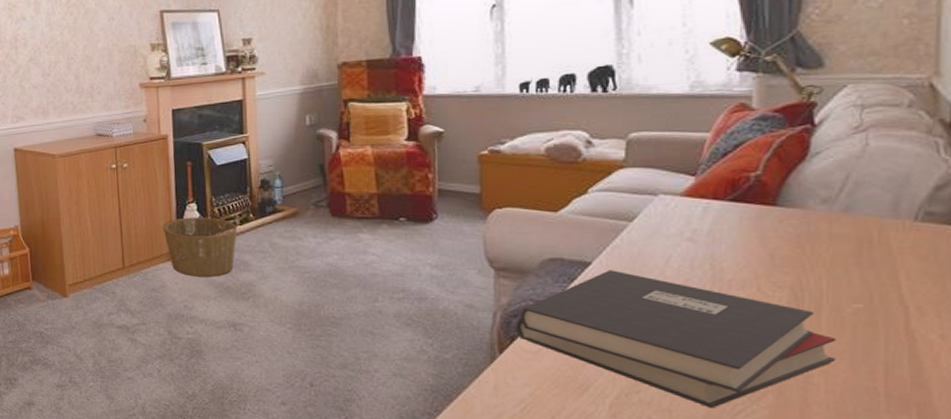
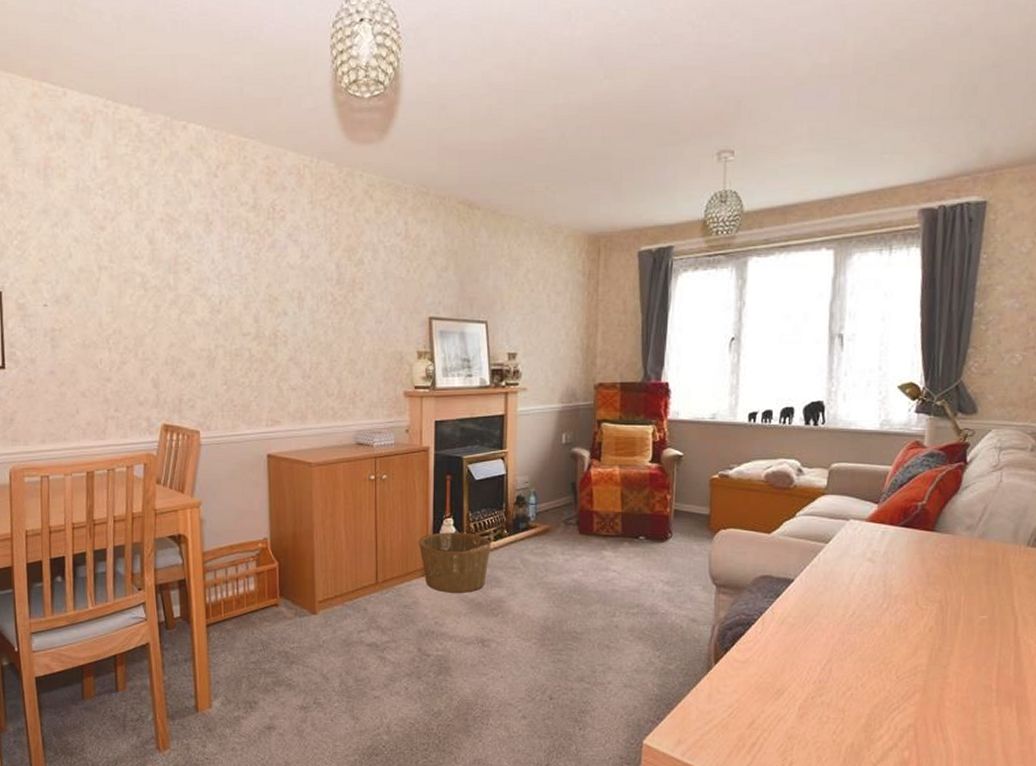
hardback book: present [516,270,837,408] -> none [730,586,967,707]

